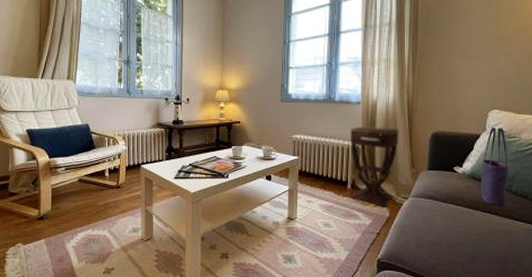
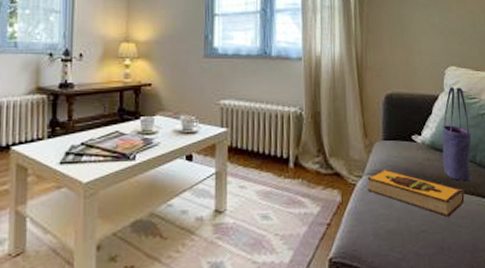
side table: present [349,126,399,207] -> none [290,88,348,190]
hardback book: none [412,193,499,234] -> present [367,169,465,217]

